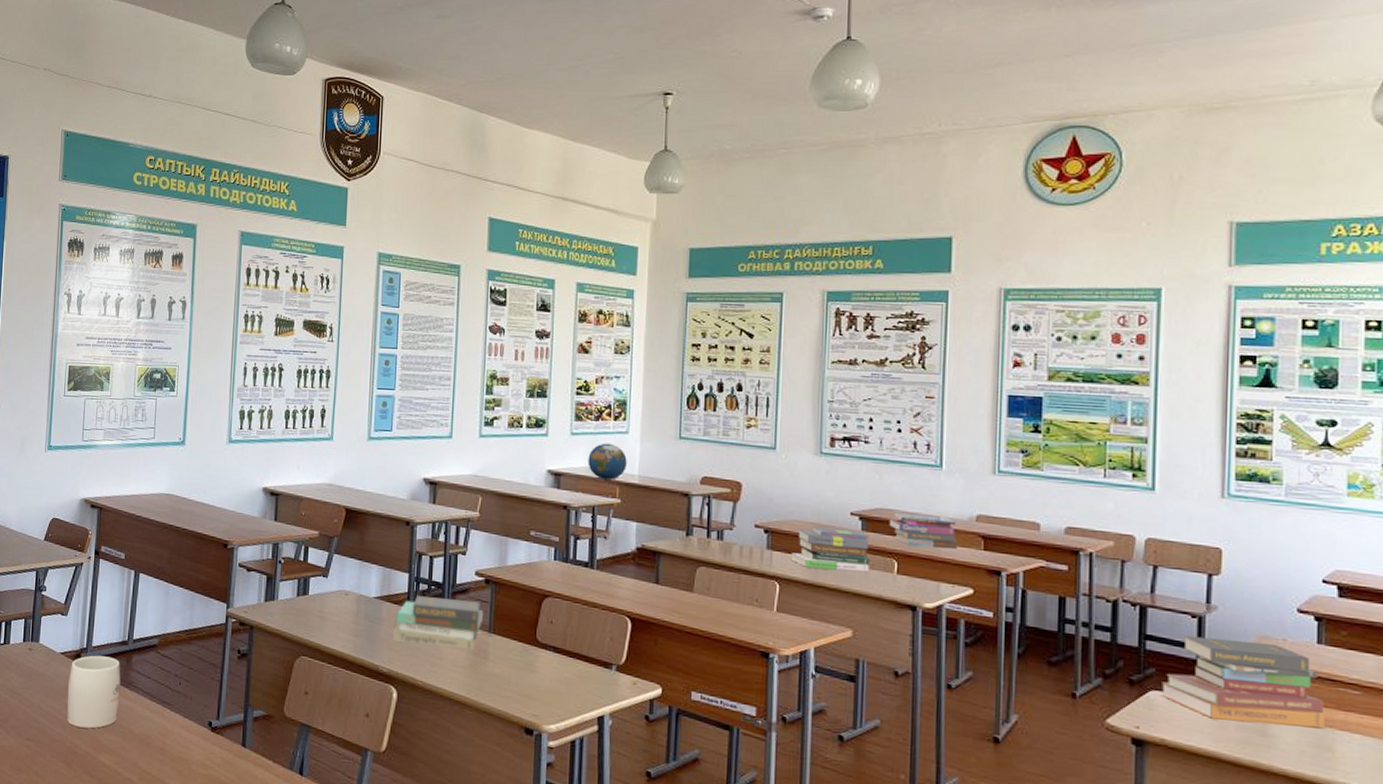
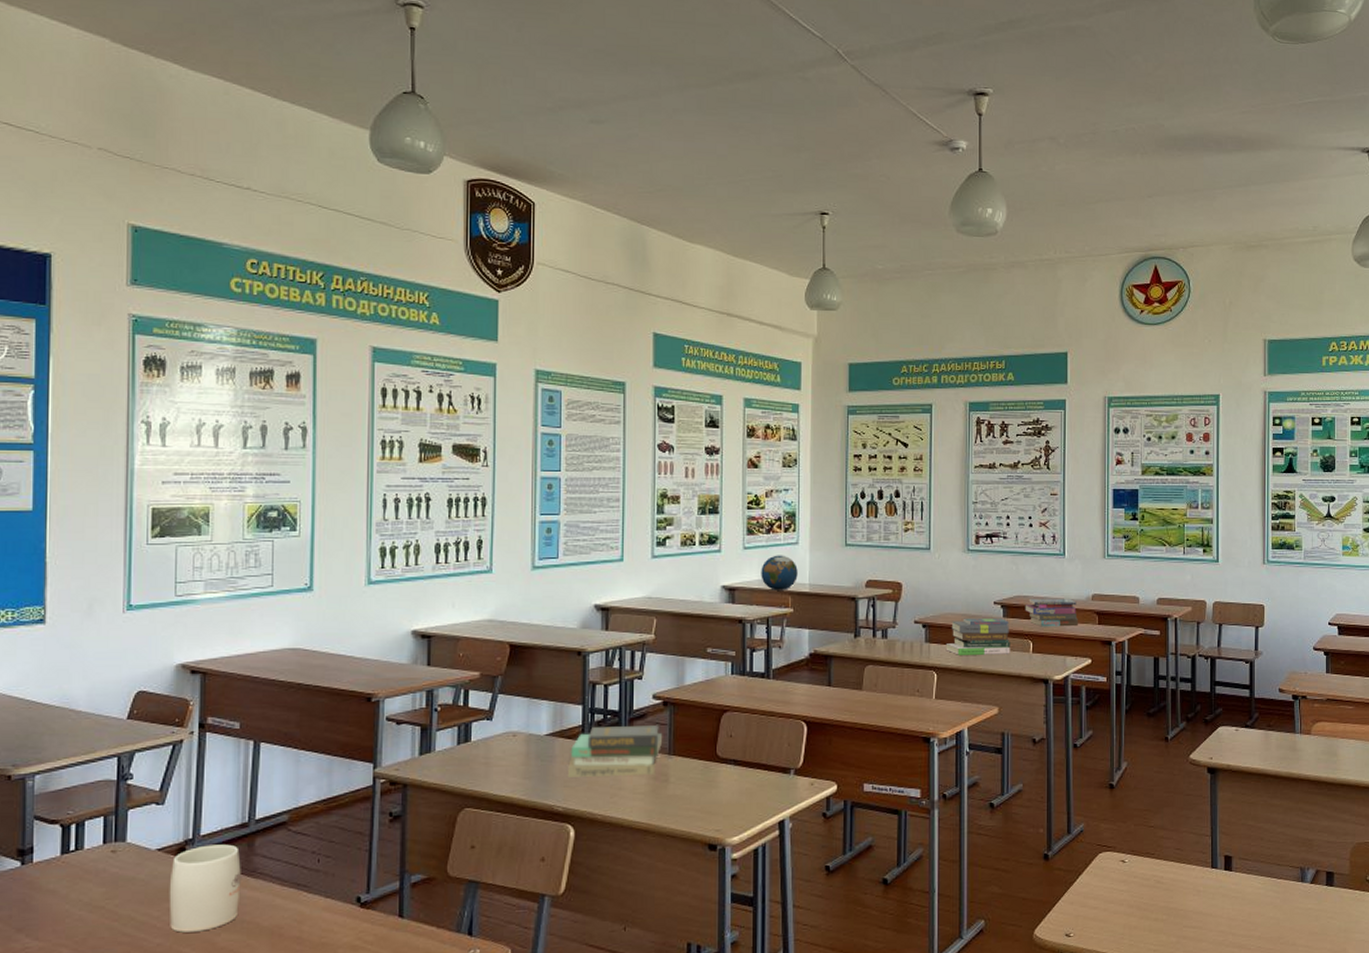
books: present [1162,635,1325,729] -> none [1227,677,1332,743]

